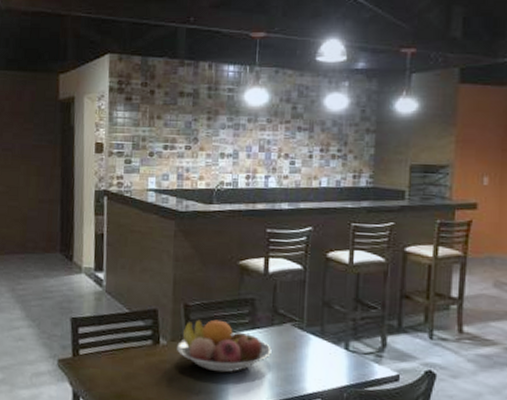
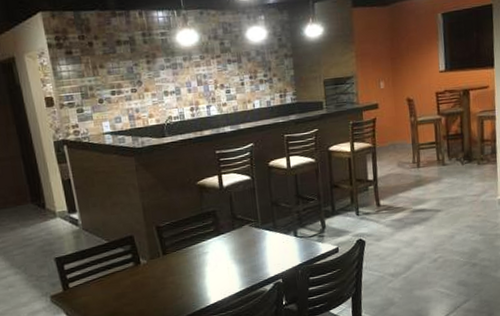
fruit bowl: present [177,319,272,373] -> none [156,233,237,277]

